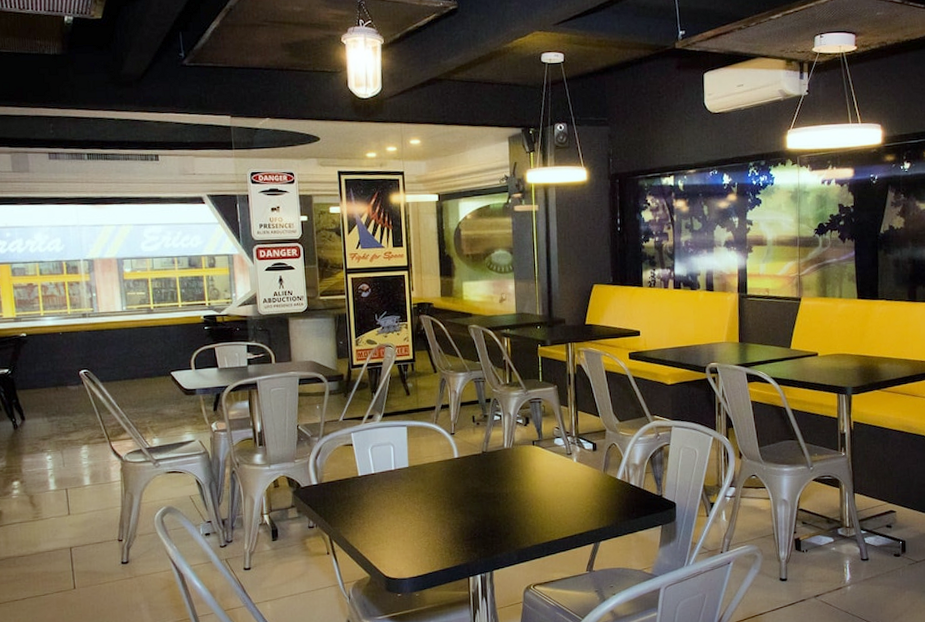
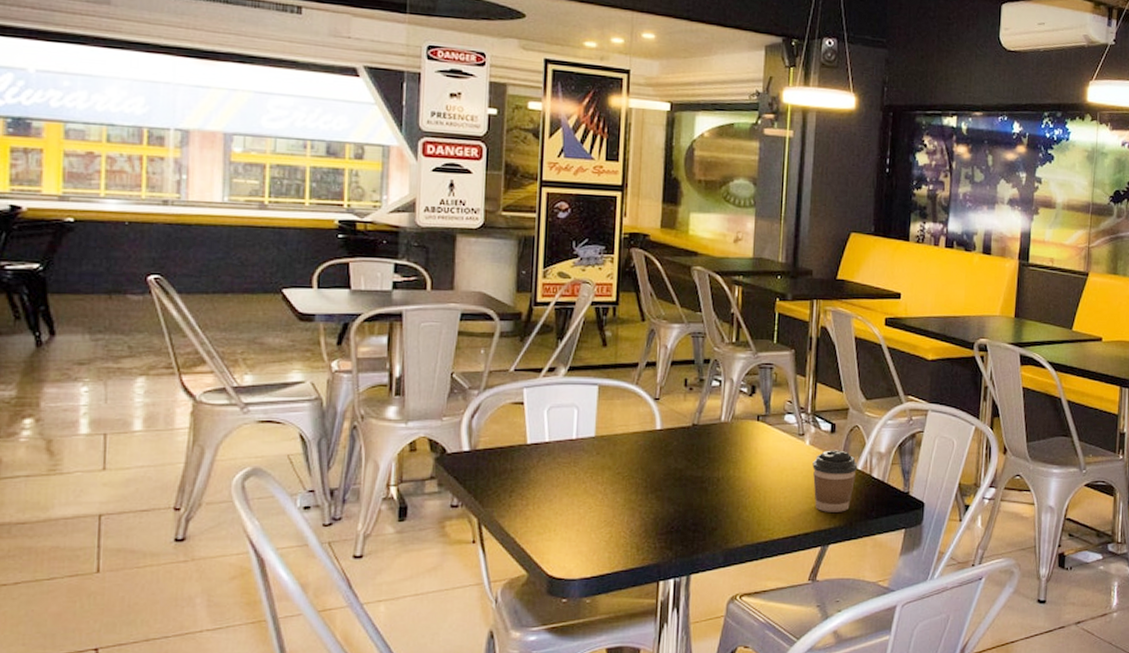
coffee cup: none [581,464,618,516] -> present [812,450,858,512]

